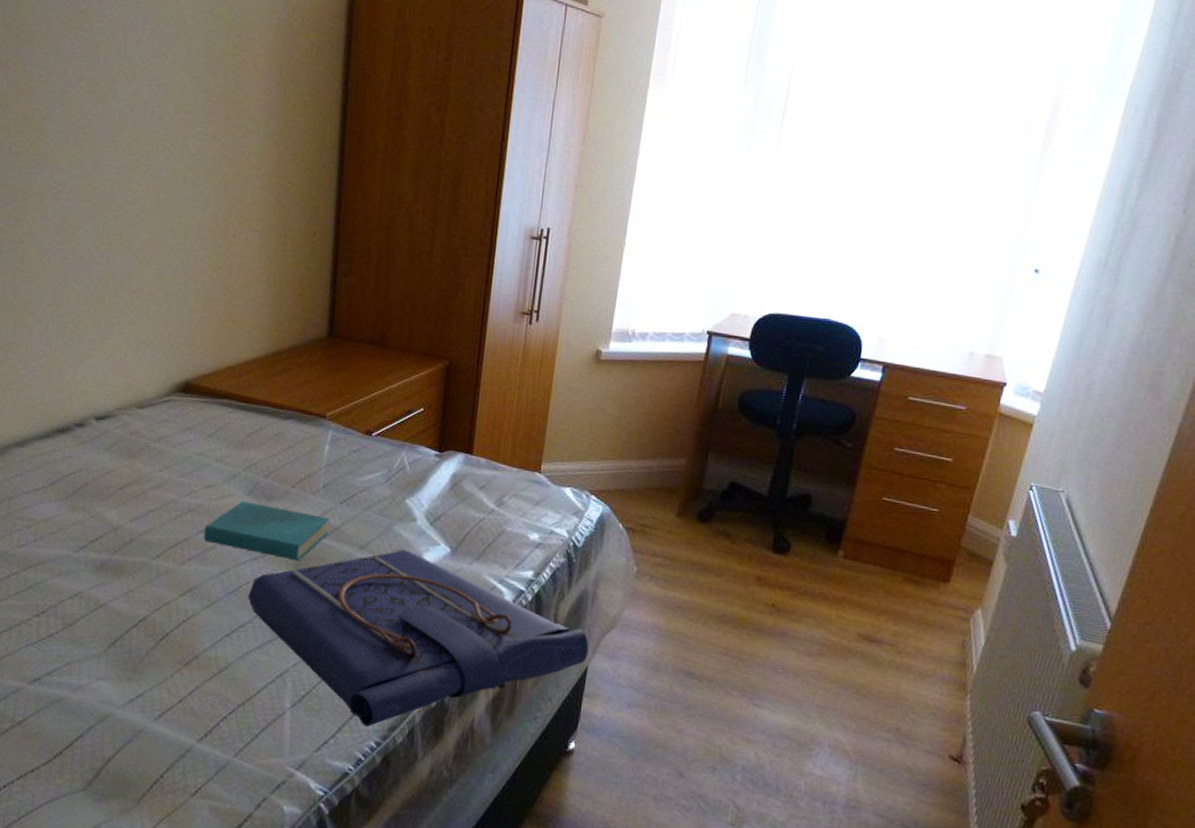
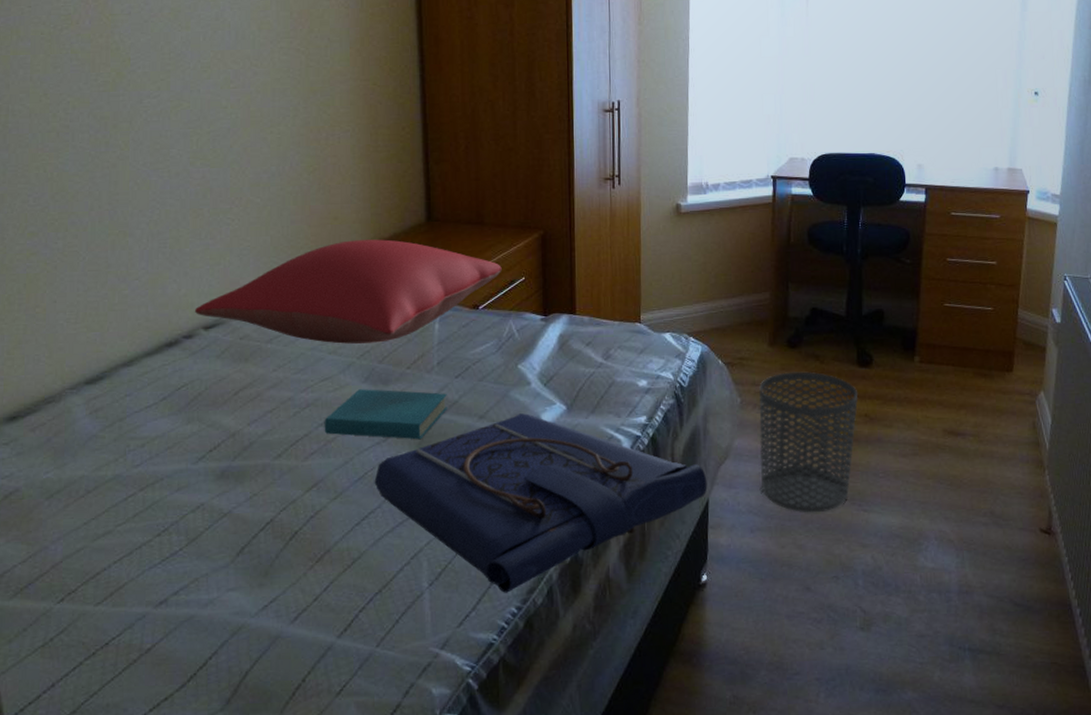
pillow: none [87,346,401,457] -> present [194,239,502,344]
waste bin: none [646,547,768,700] -> present [759,371,859,513]

